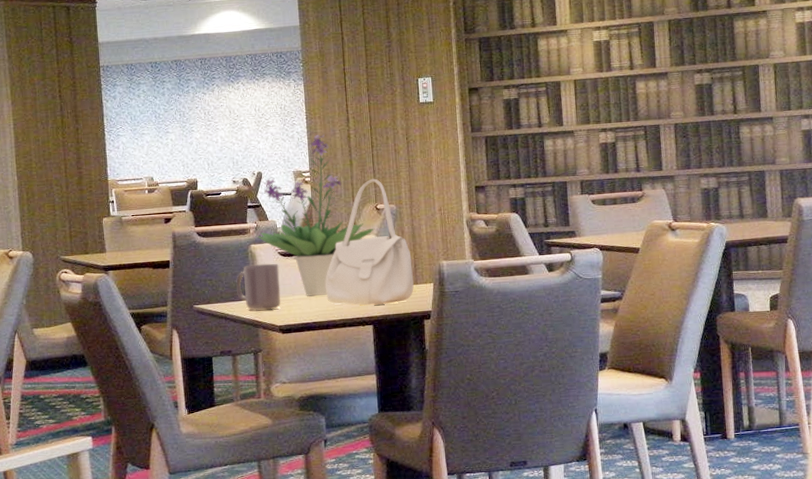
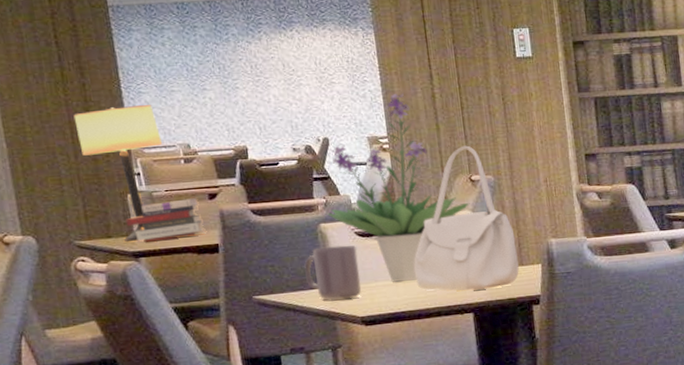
table lamp: none [68,144,133,258] -> present [73,104,163,243]
books: none [100,222,161,258] -> present [125,198,206,242]

